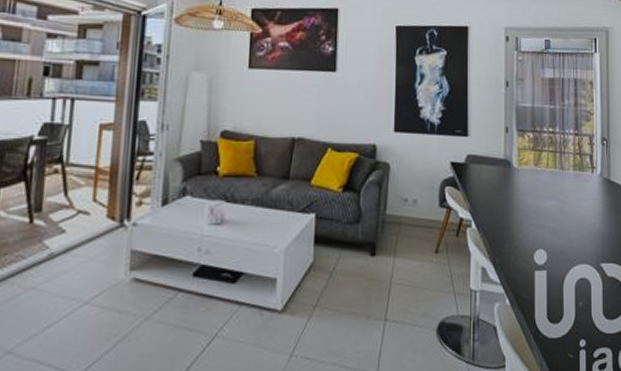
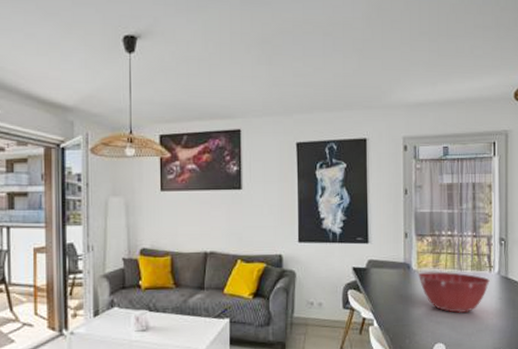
mixing bowl: none [518,170,592,218] -> present [417,271,490,314]

